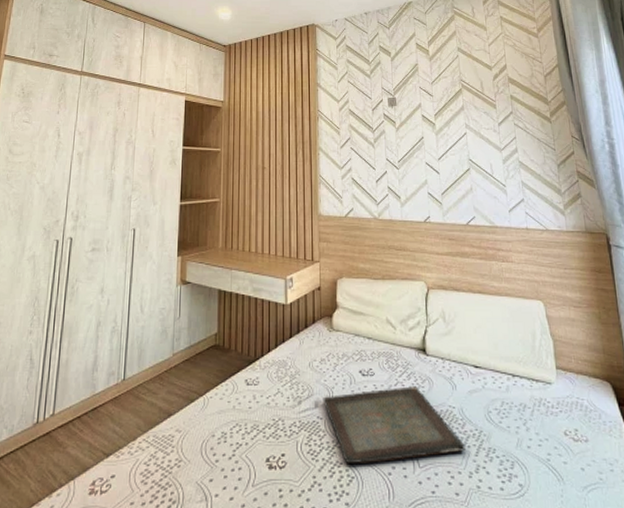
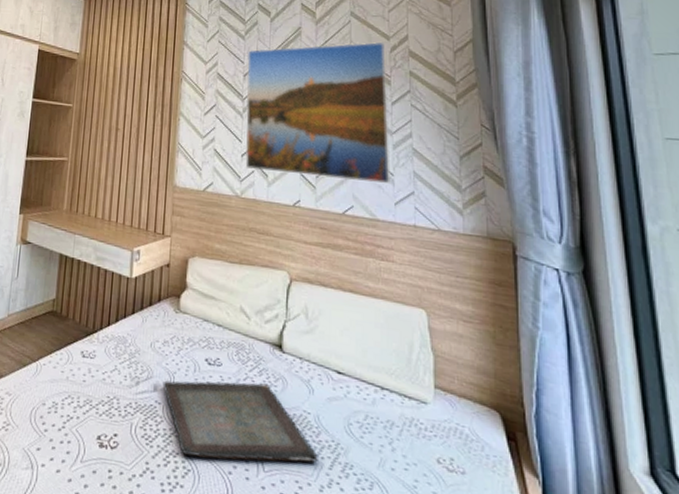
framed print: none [373,71,503,195] -> present [245,41,391,184]

